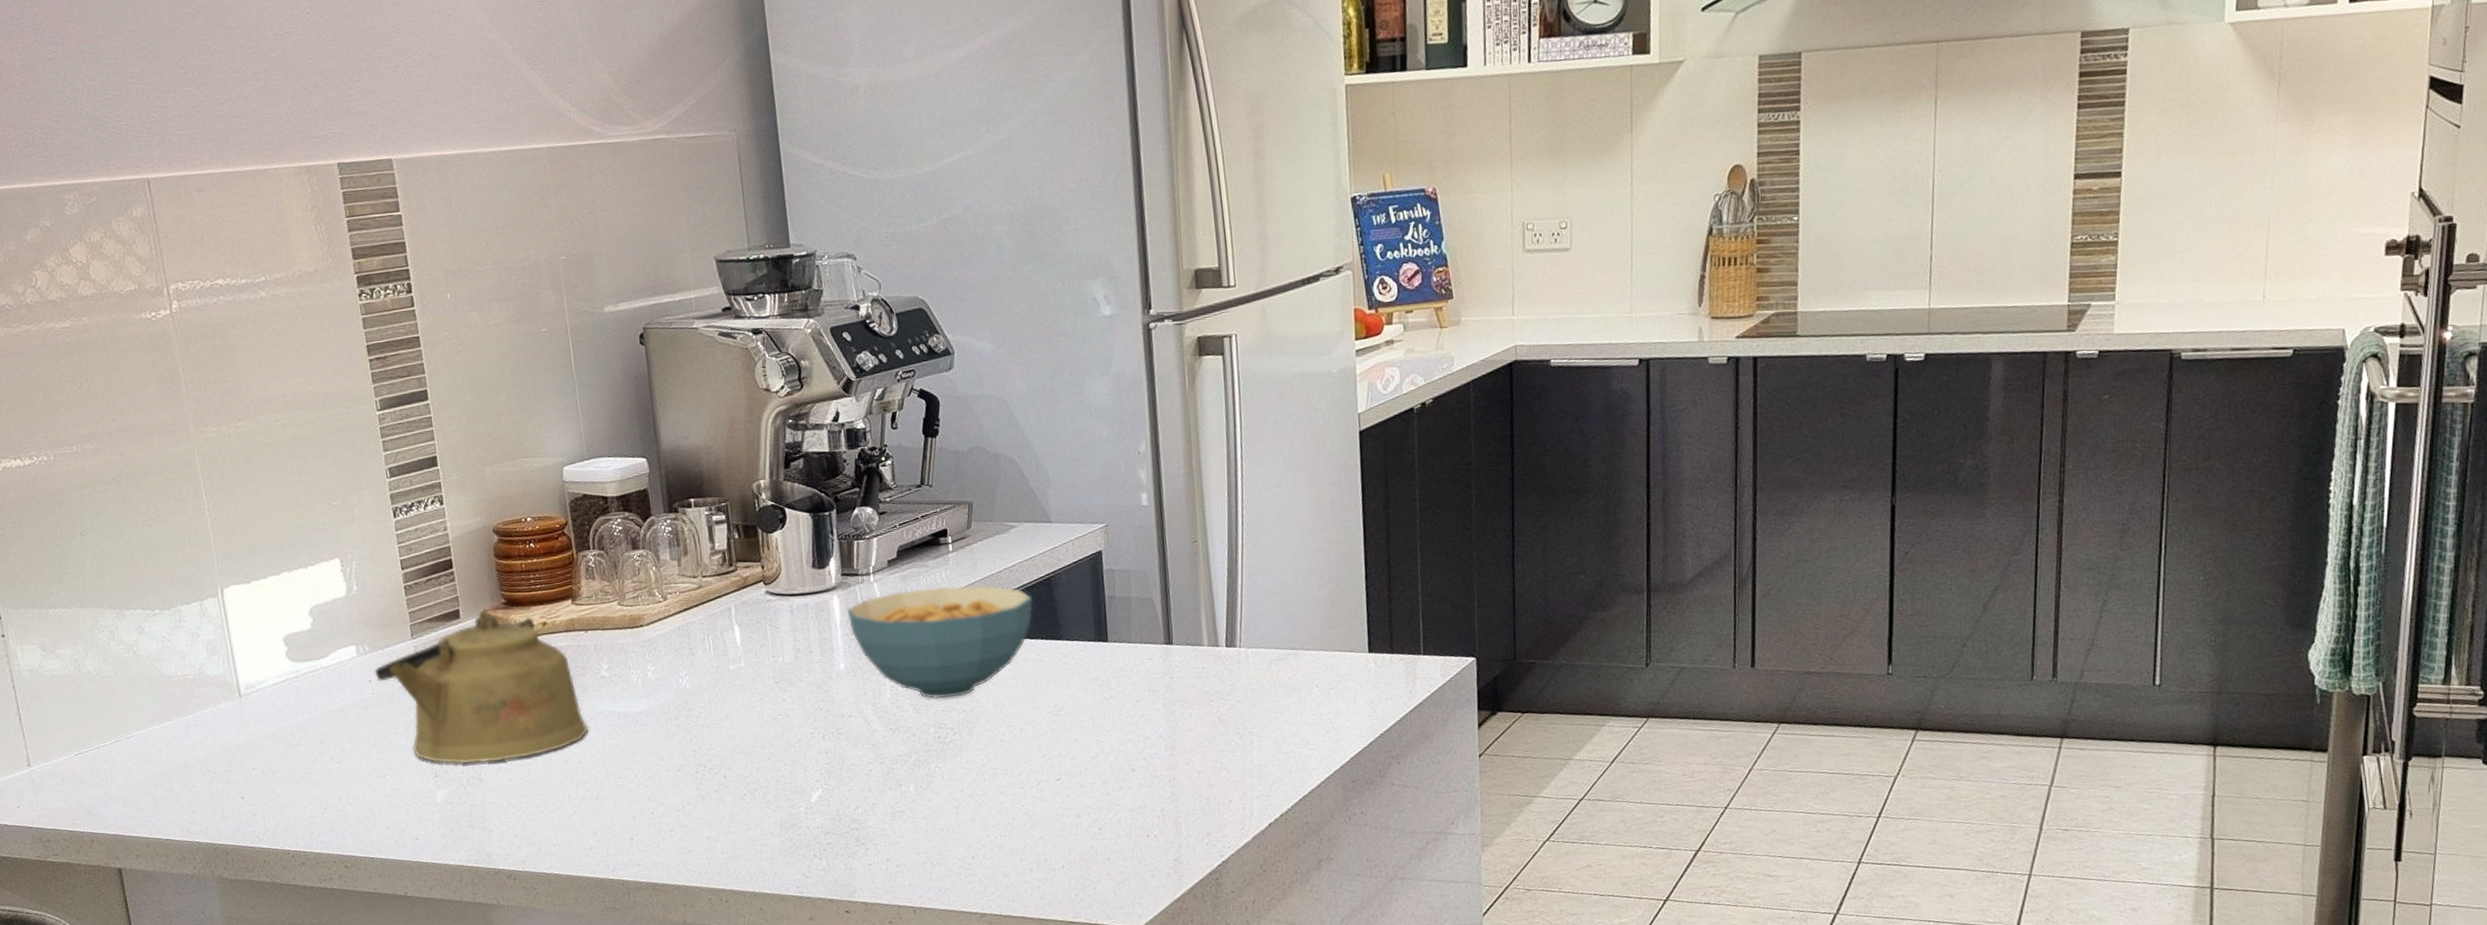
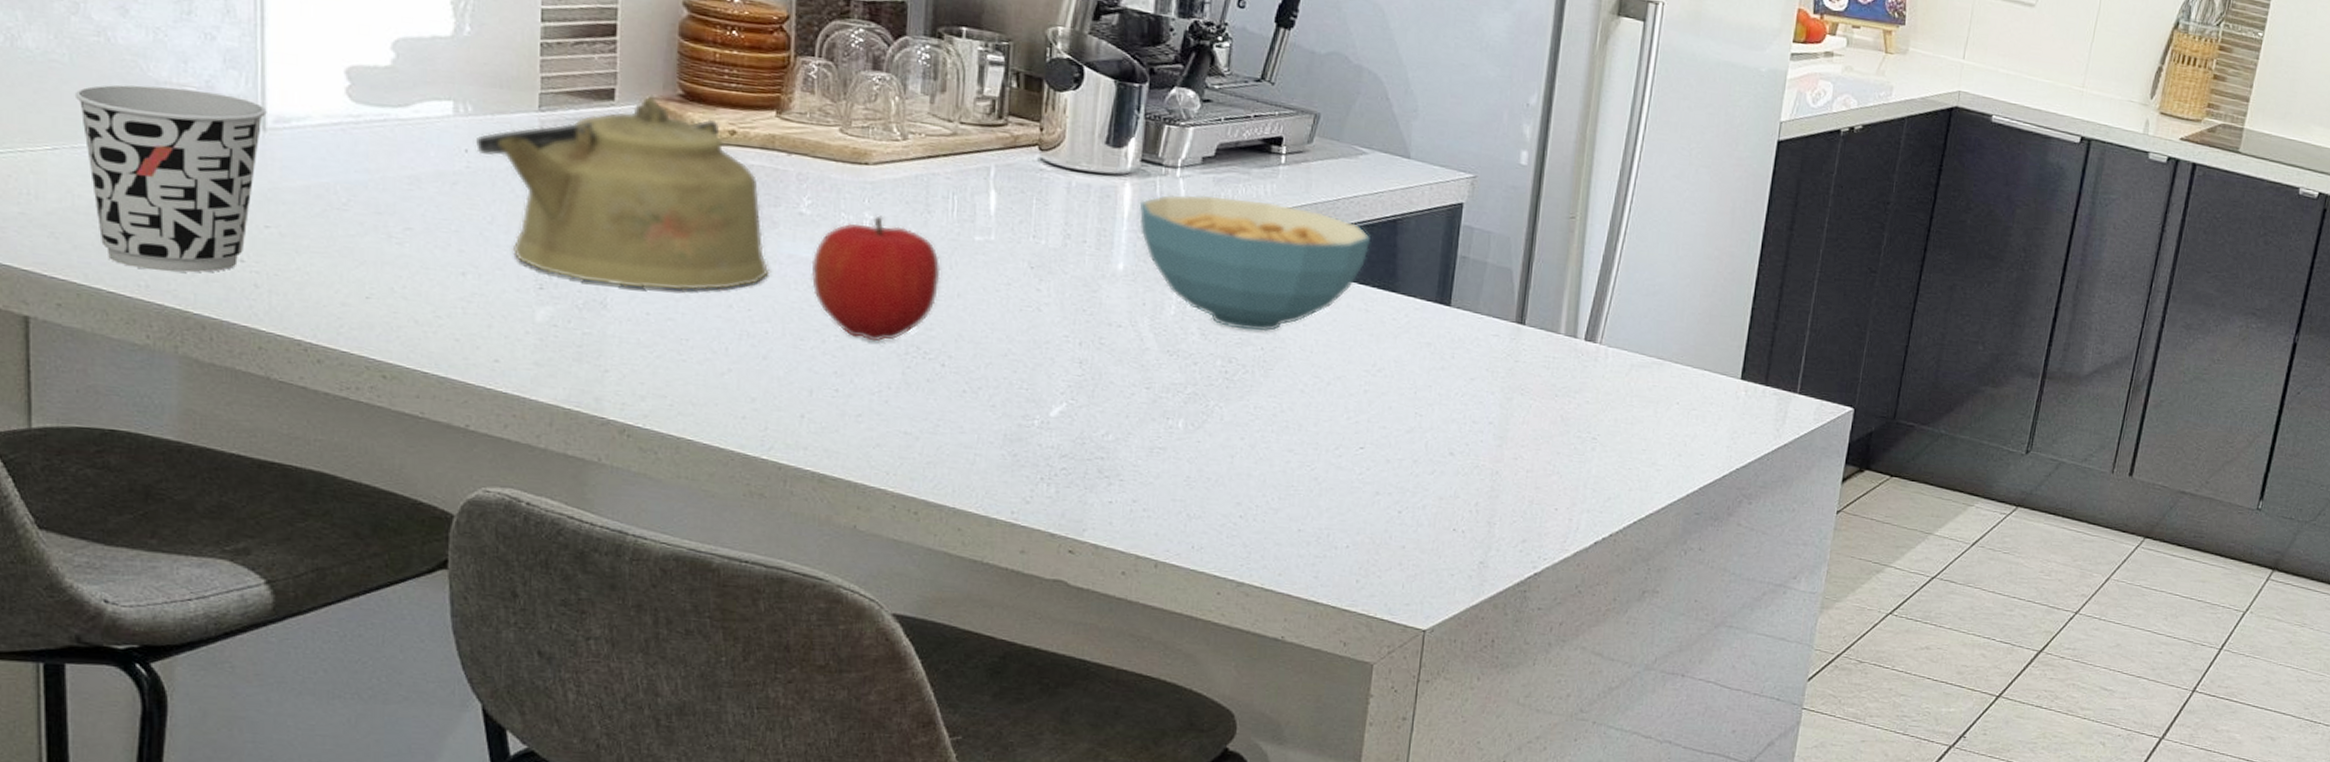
cup: none [121,676,242,818] -> present [74,85,267,273]
fruit: none [616,665,712,768] -> present [811,215,941,342]

